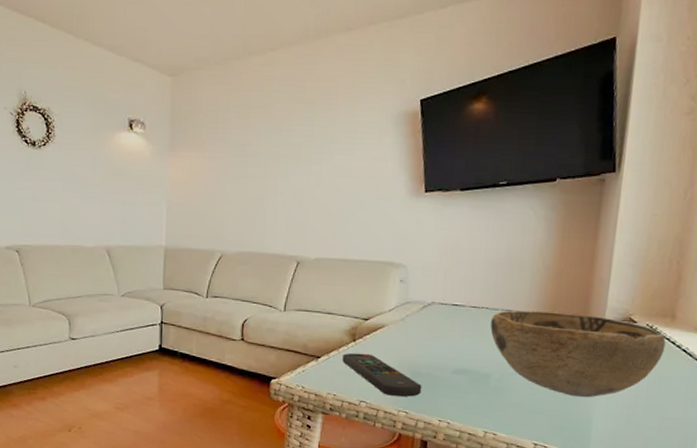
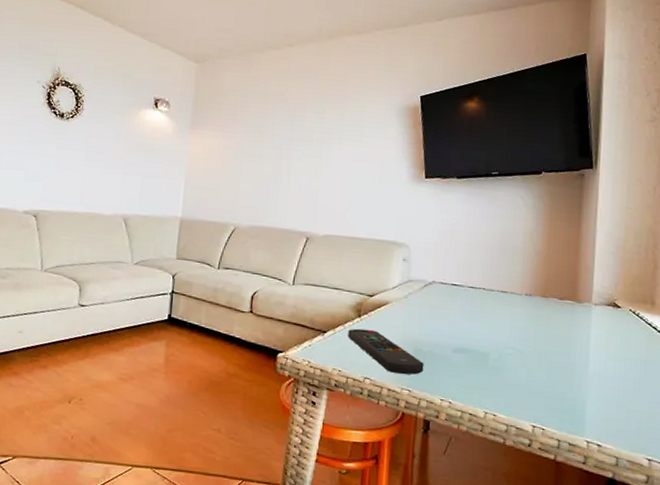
decorative bowl: present [490,310,666,398] -> none [487,292,648,380]

